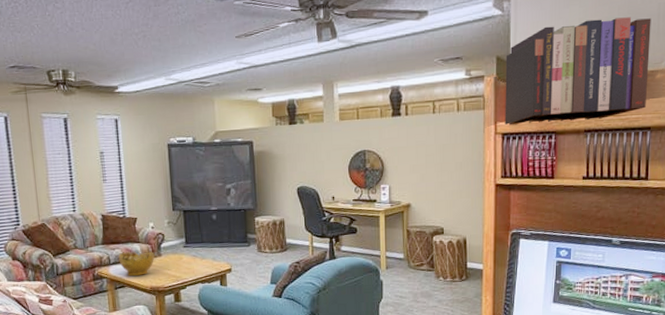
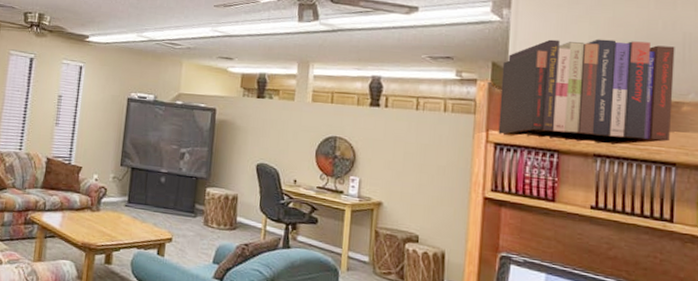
decorative bowl: present [118,251,155,277] -> none [54,200,93,229]

